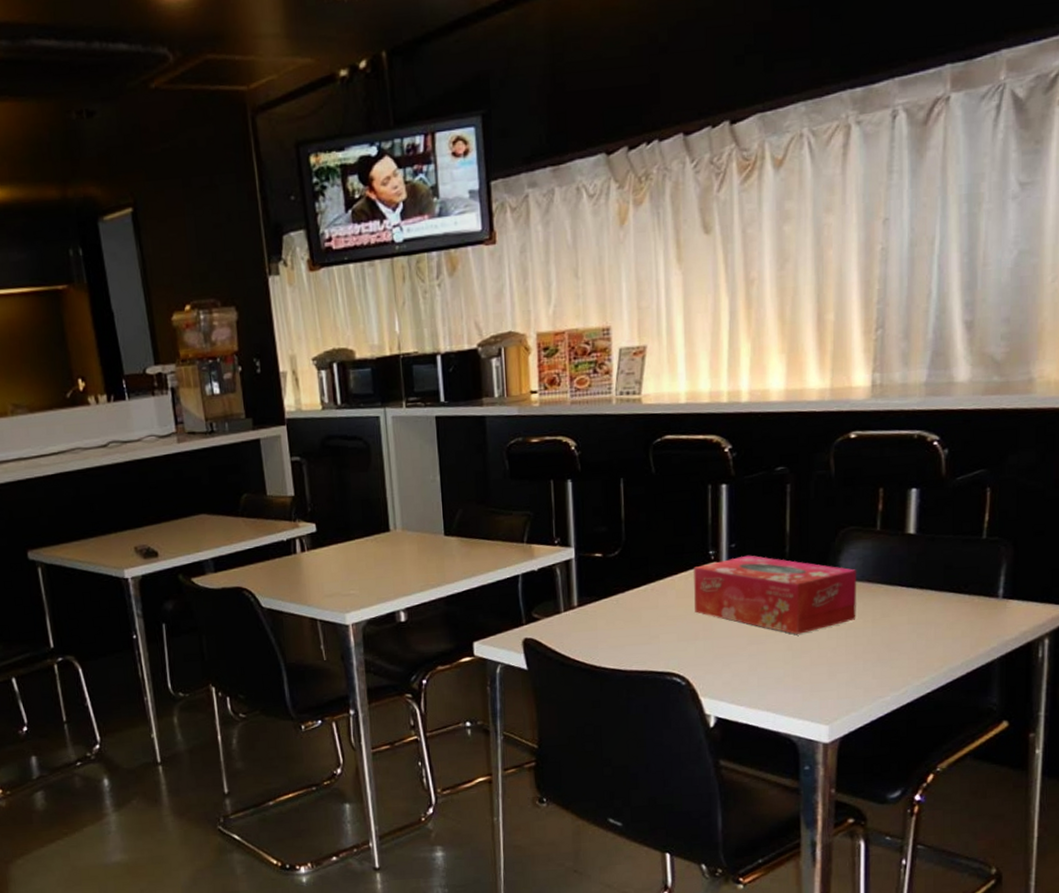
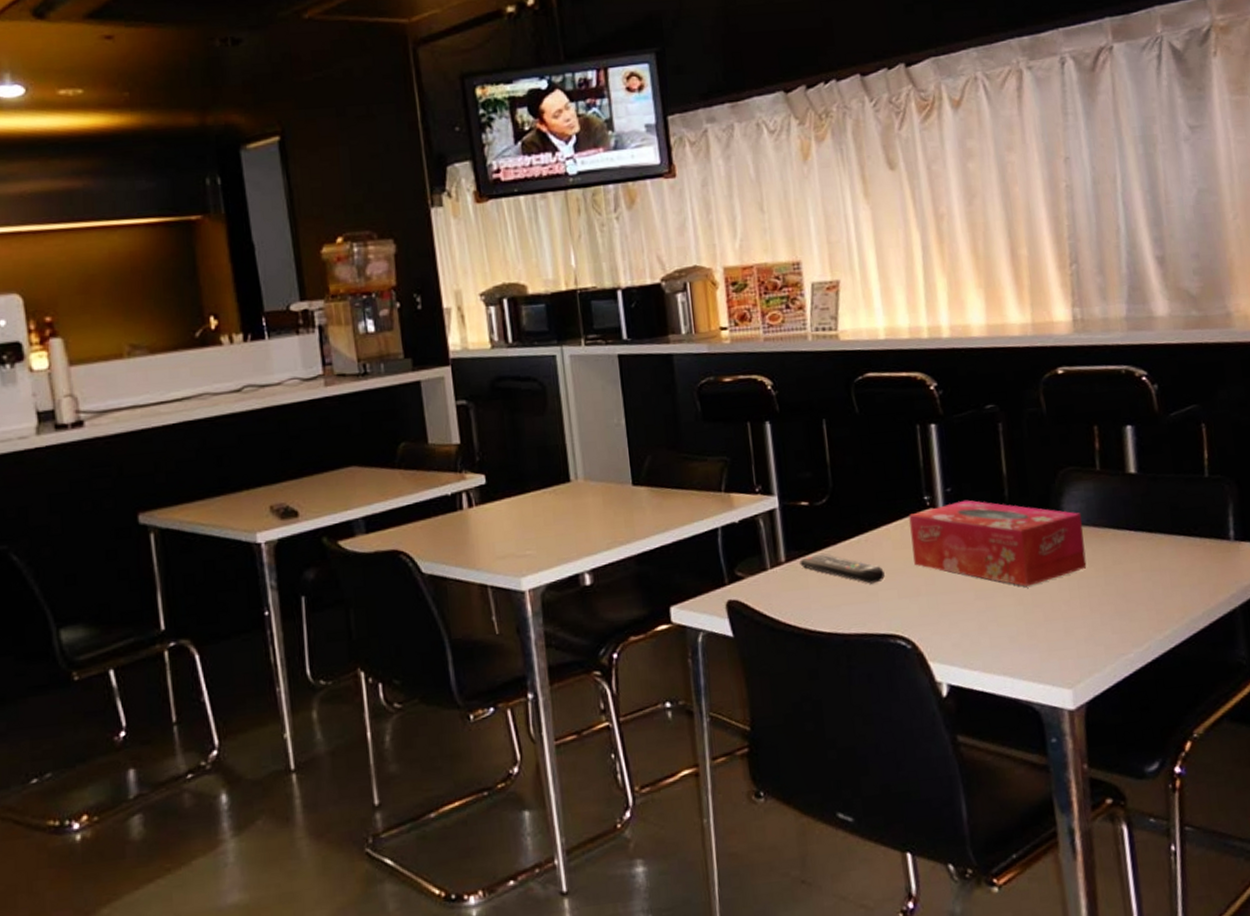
remote control: none [590,600,667,628] -> present [799,554,885,584]

